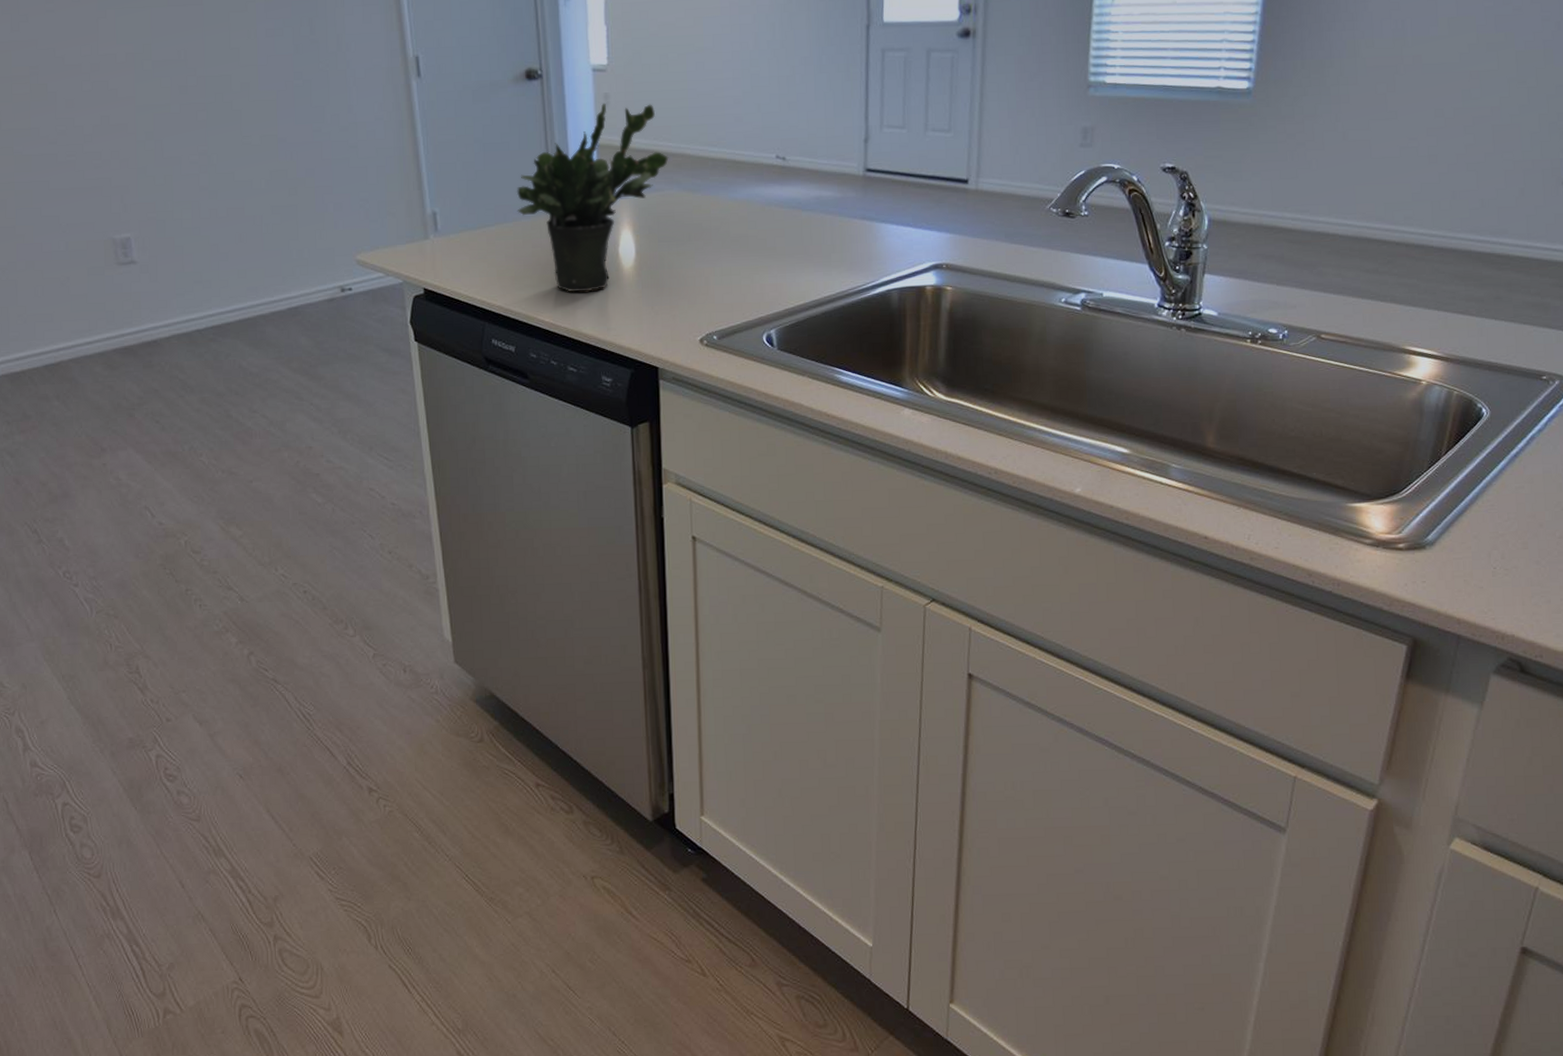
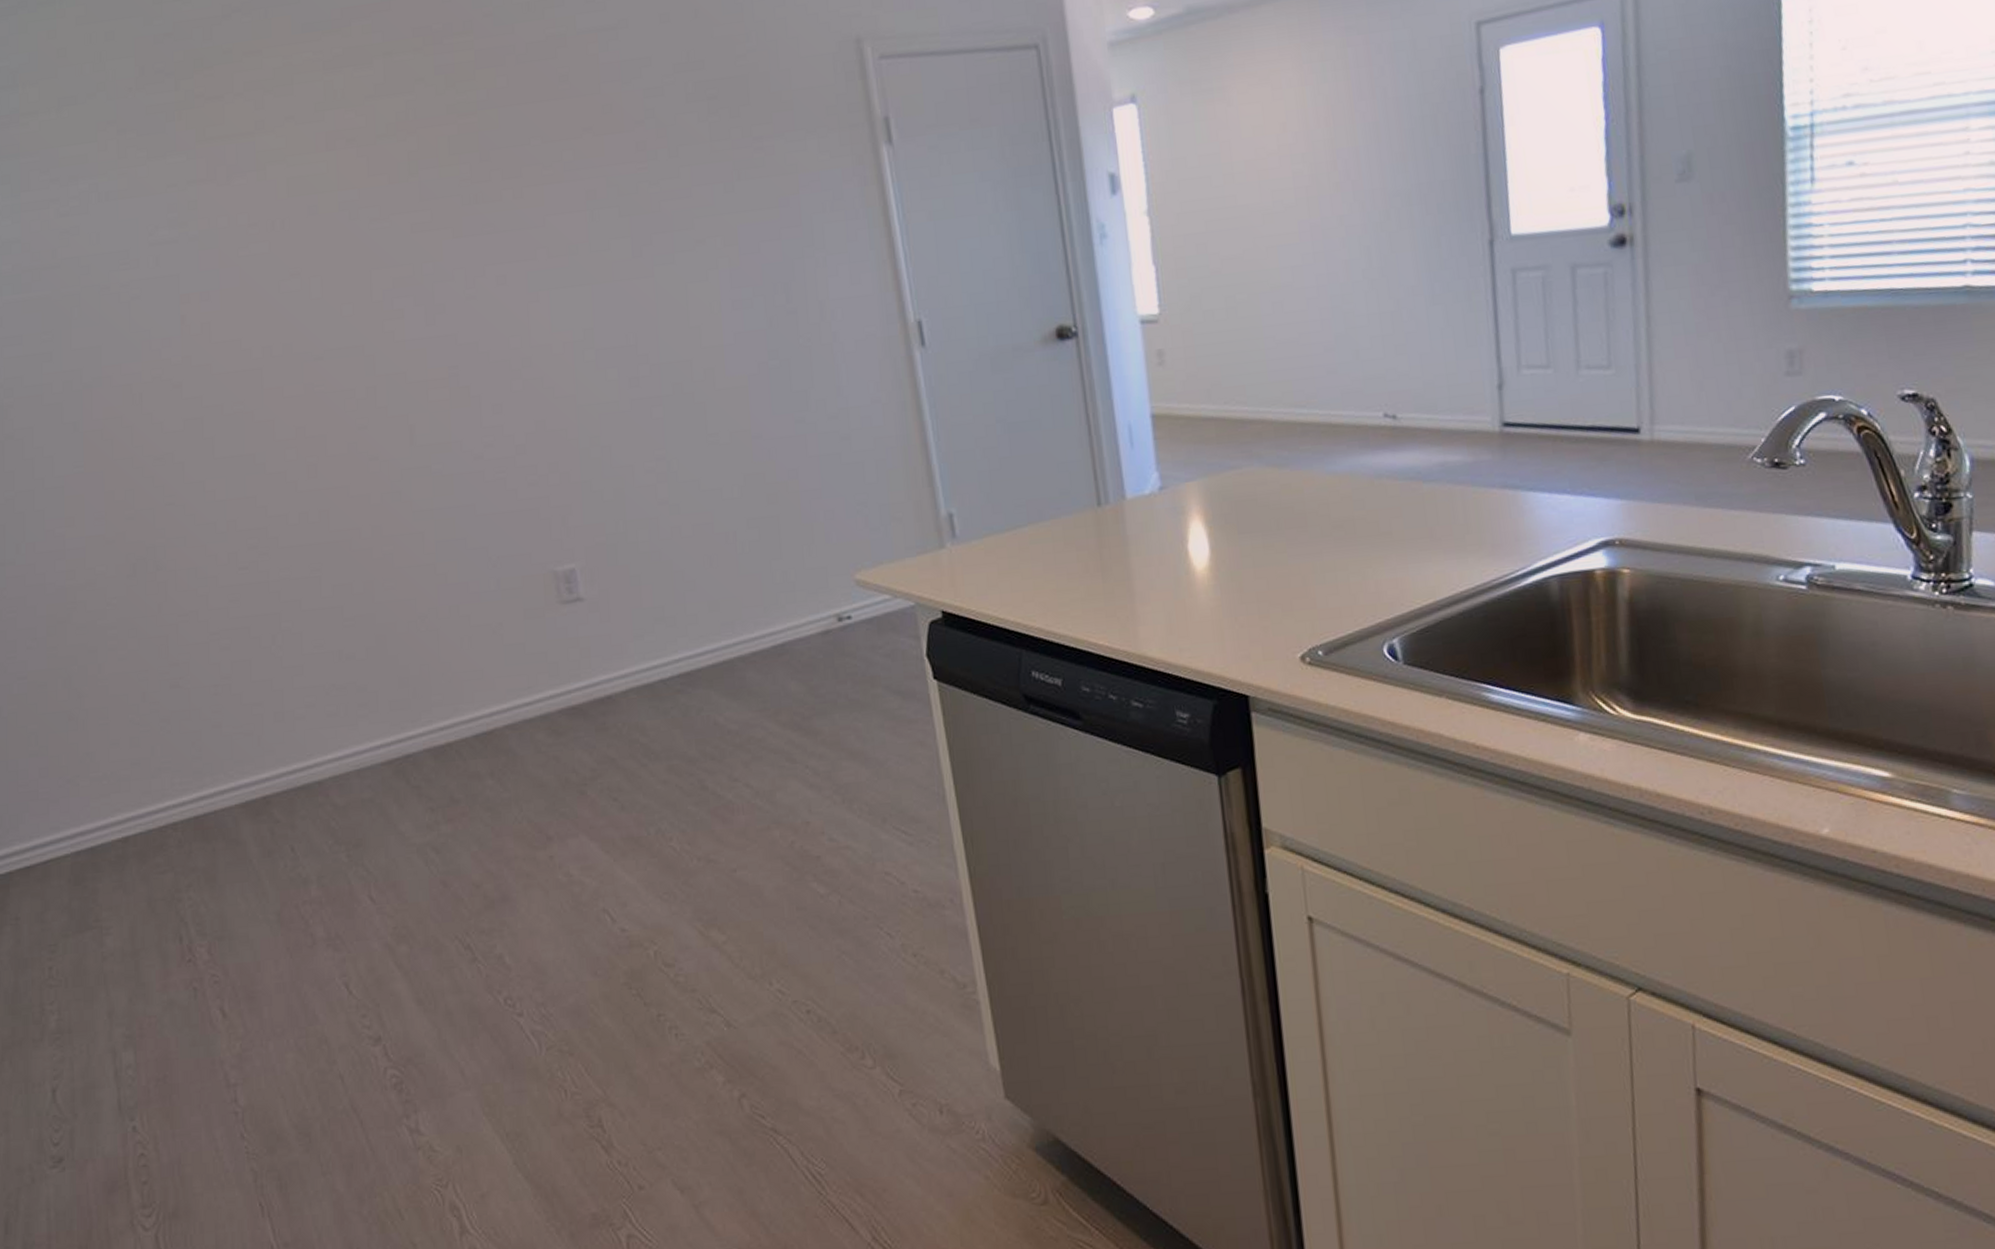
potted plant: present [516,103,669,293] -> none [1052,359,1245,606]

